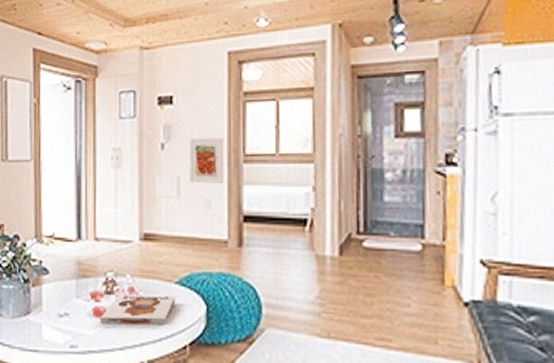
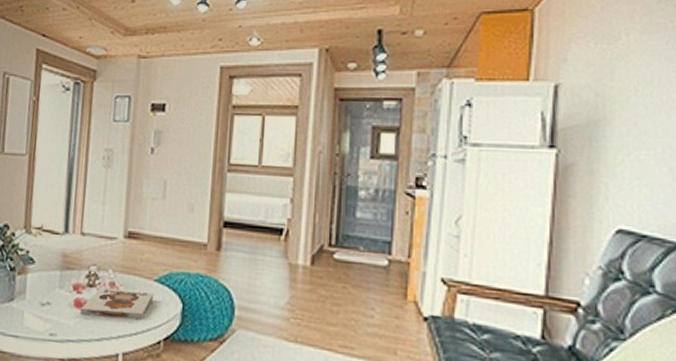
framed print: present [190,138,224,184] -> none [176,145,211,189]

